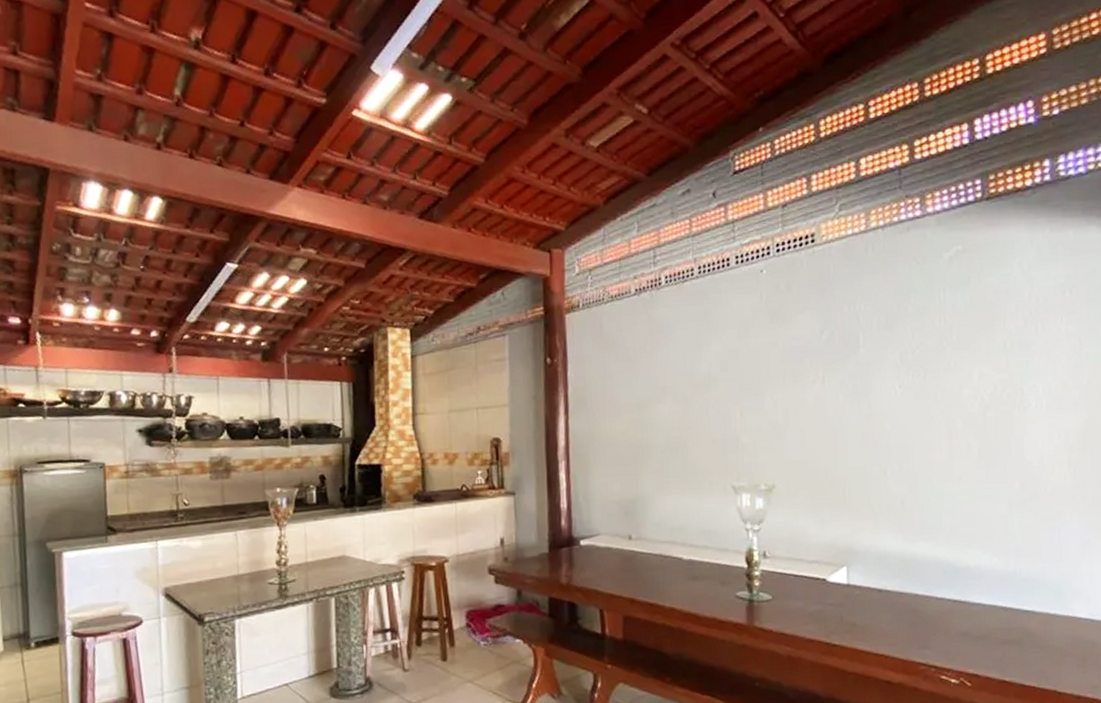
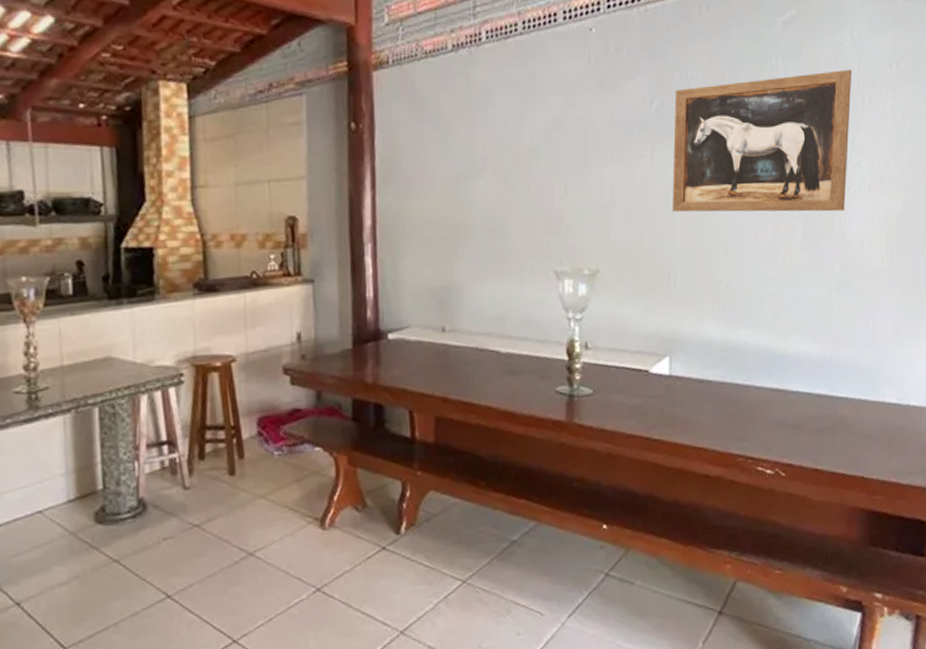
wall art: none [844,298,1023,433] -> present [672,69,853,212]

